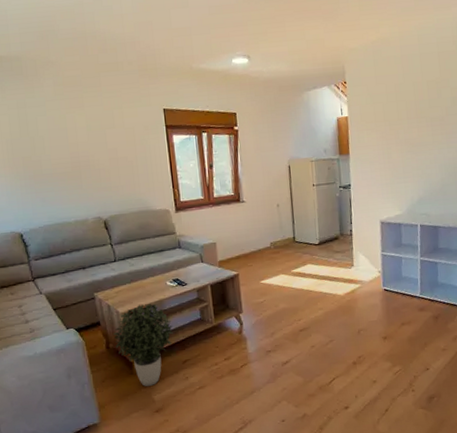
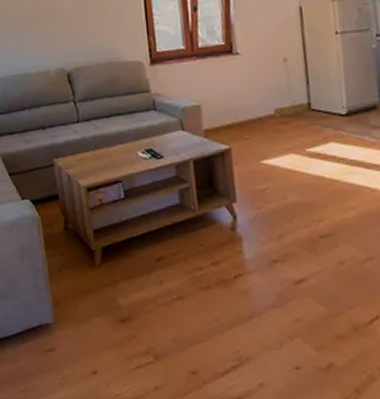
potted plant: present [113,302,174,386] -> none [73,177,146,285]

